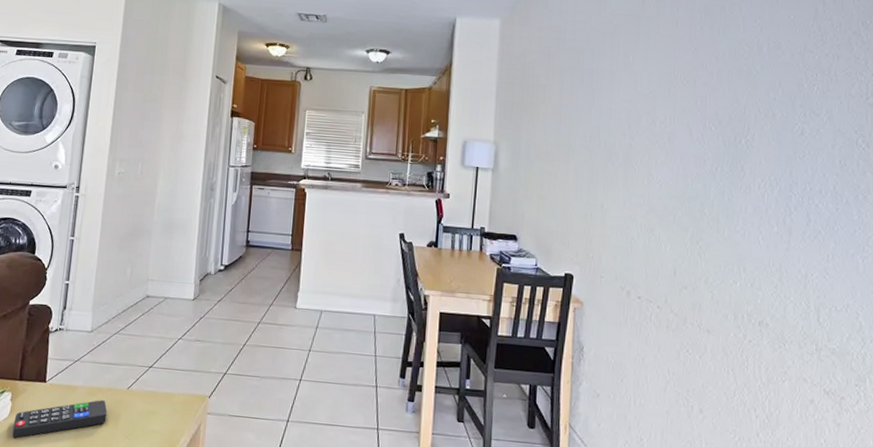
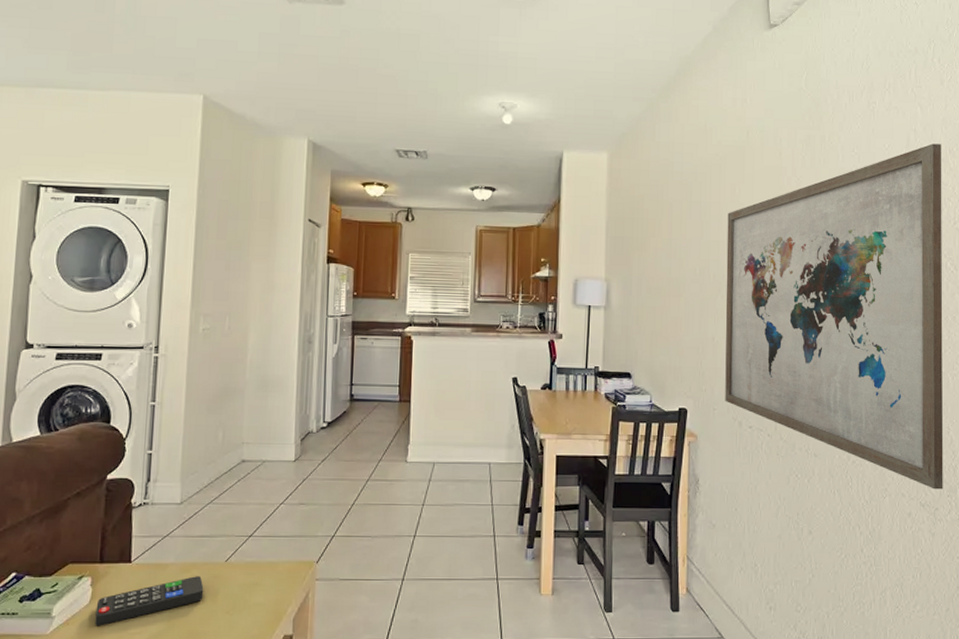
wall art: none [613,15,854,378] -> present [725,143,944,490]

